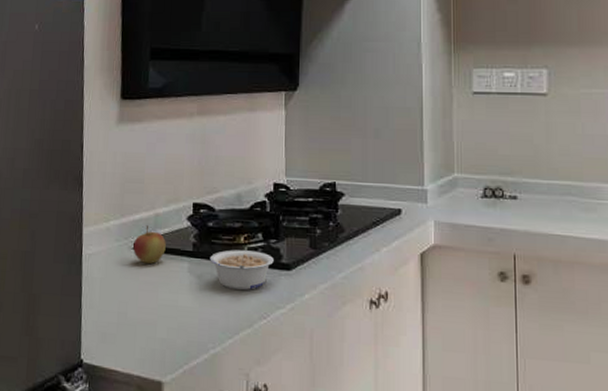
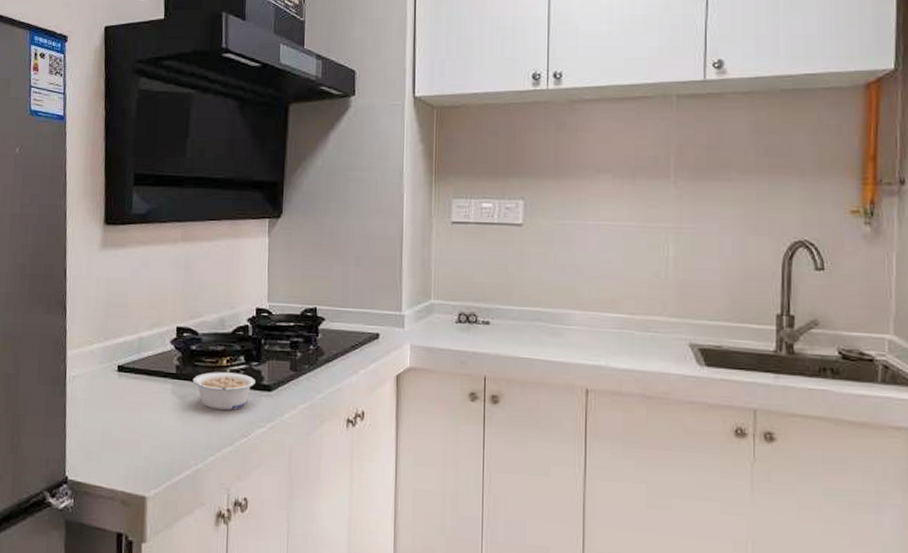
apple: present [133,225,166,264] -> none [117,348,150,385]

